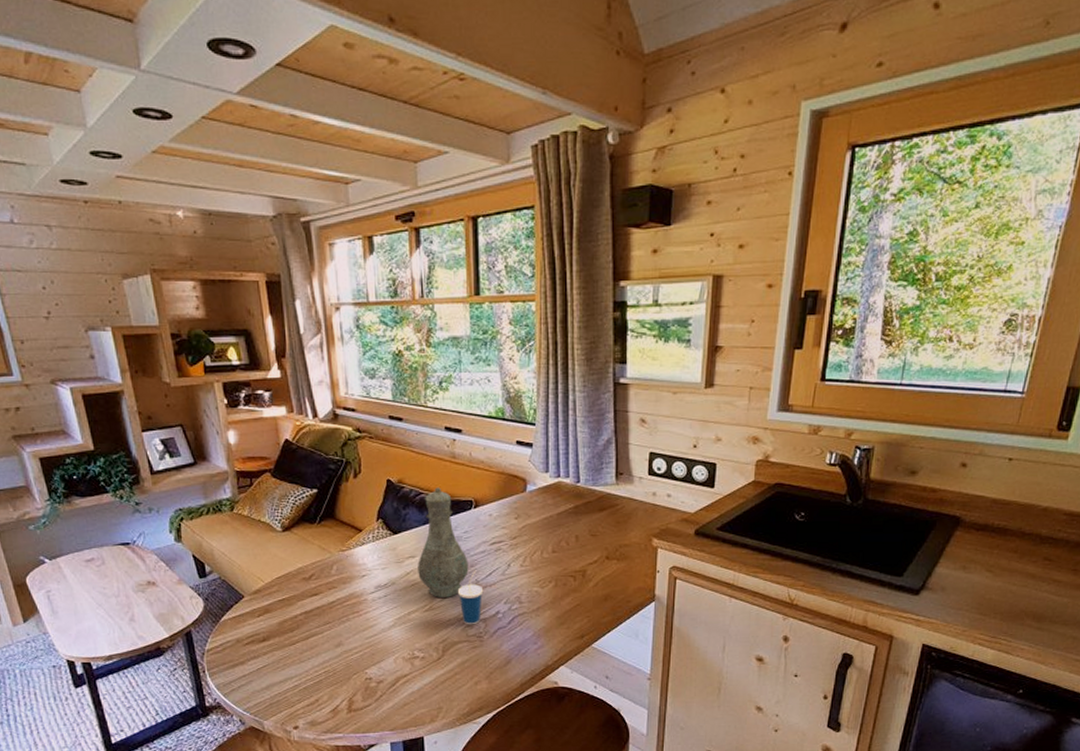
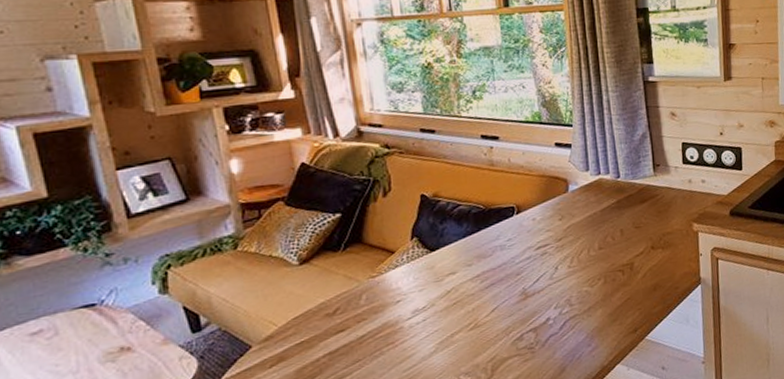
vase: present [418,487,469,598] -> none [459,197,515,313]
cup: present [457,570,484,625] -> none [504,278,532,338]

